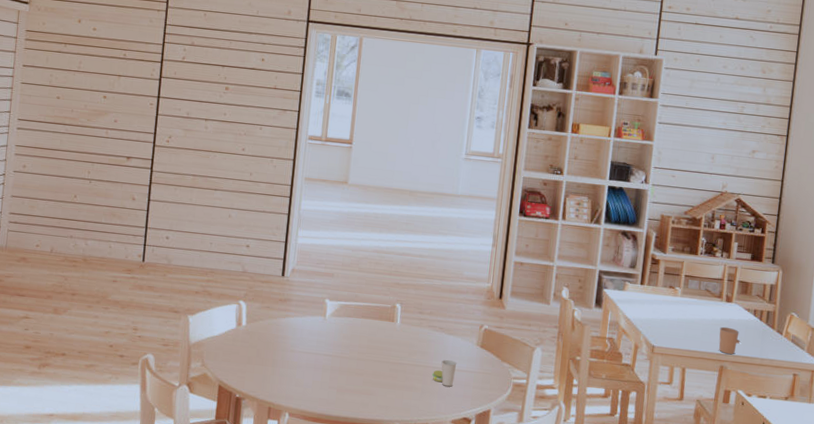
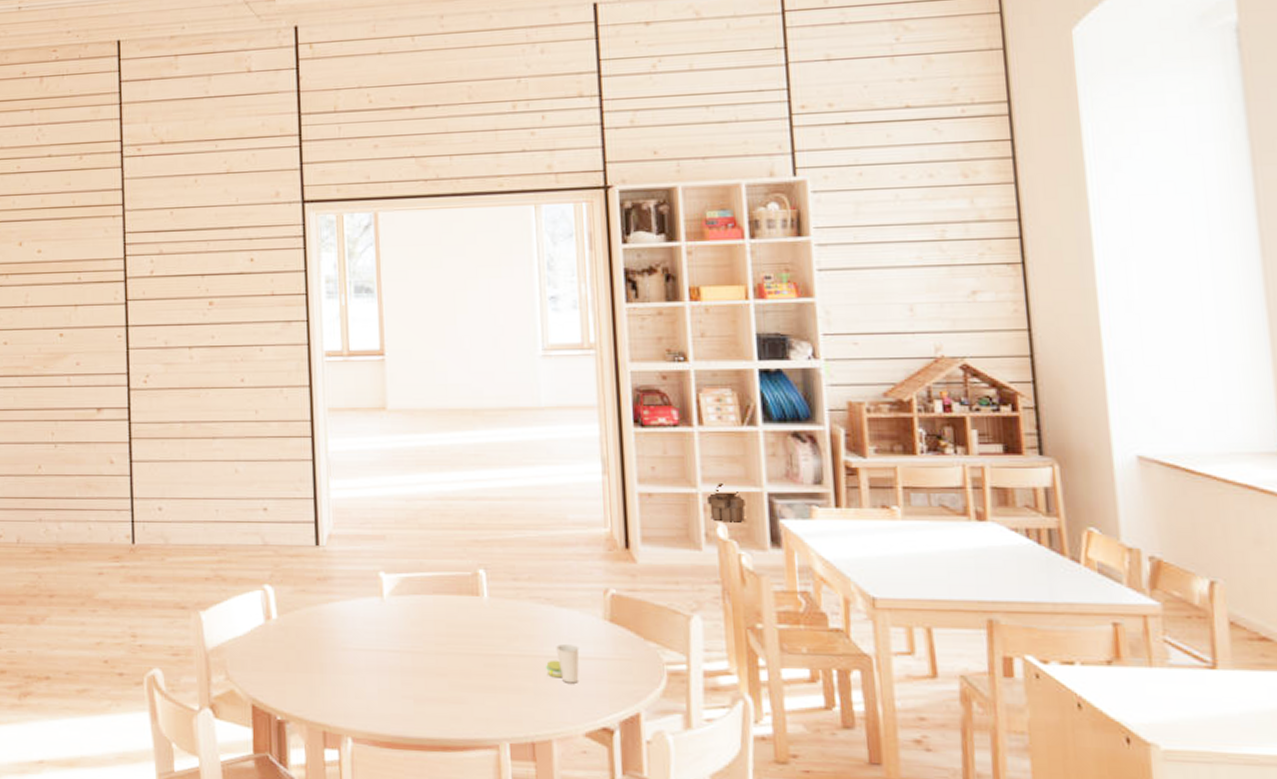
wooden blocks: none [559,260,584,289] -> present [707,482,746,523]
cup: present [719,326,741,355] -> none [974,558,1013,601]

